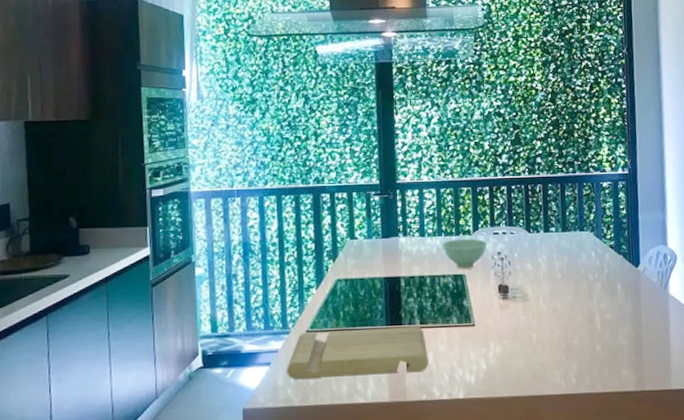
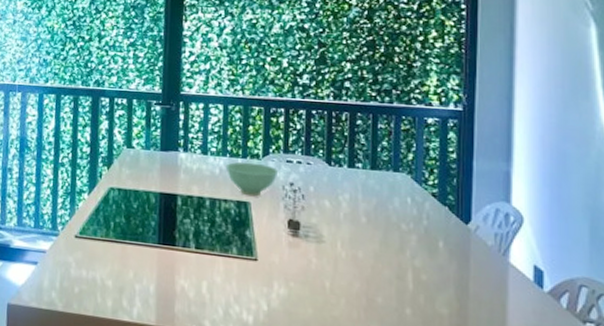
cutting board: present [287,326,428,379] -> none [52,237,202,300]

